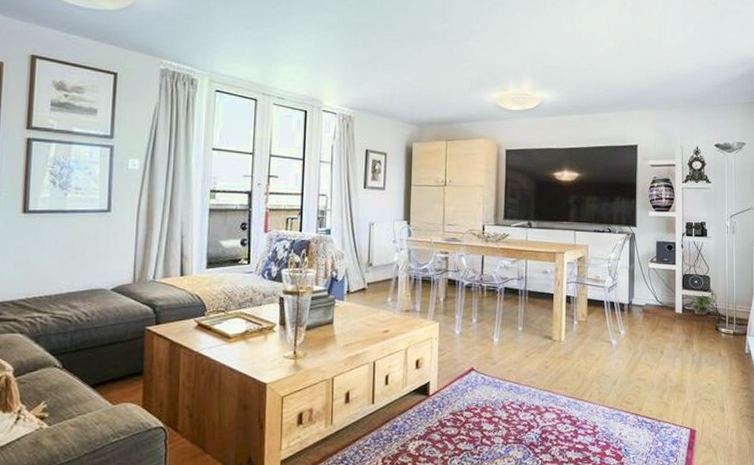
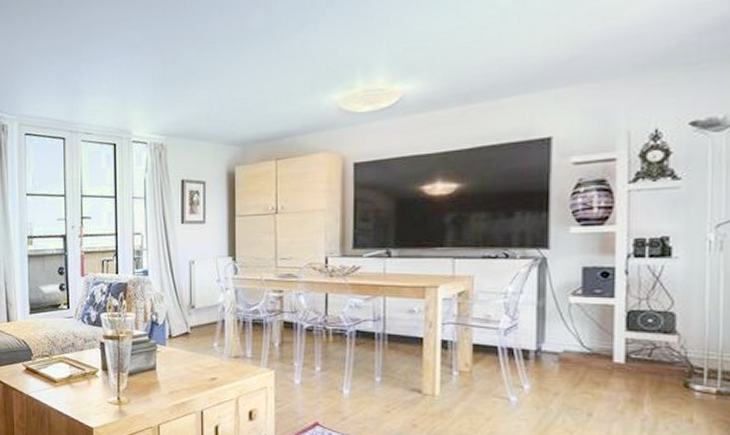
potted plant: present [691,287,717,316] -> none [641,328,688,367]

